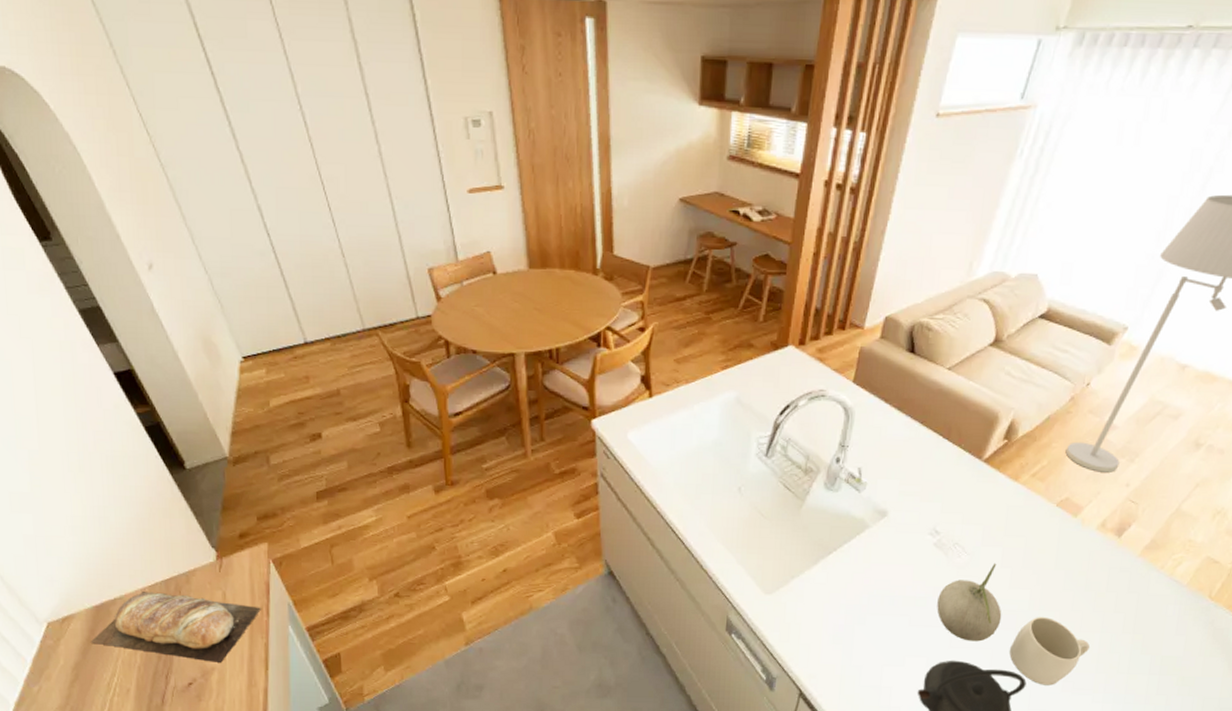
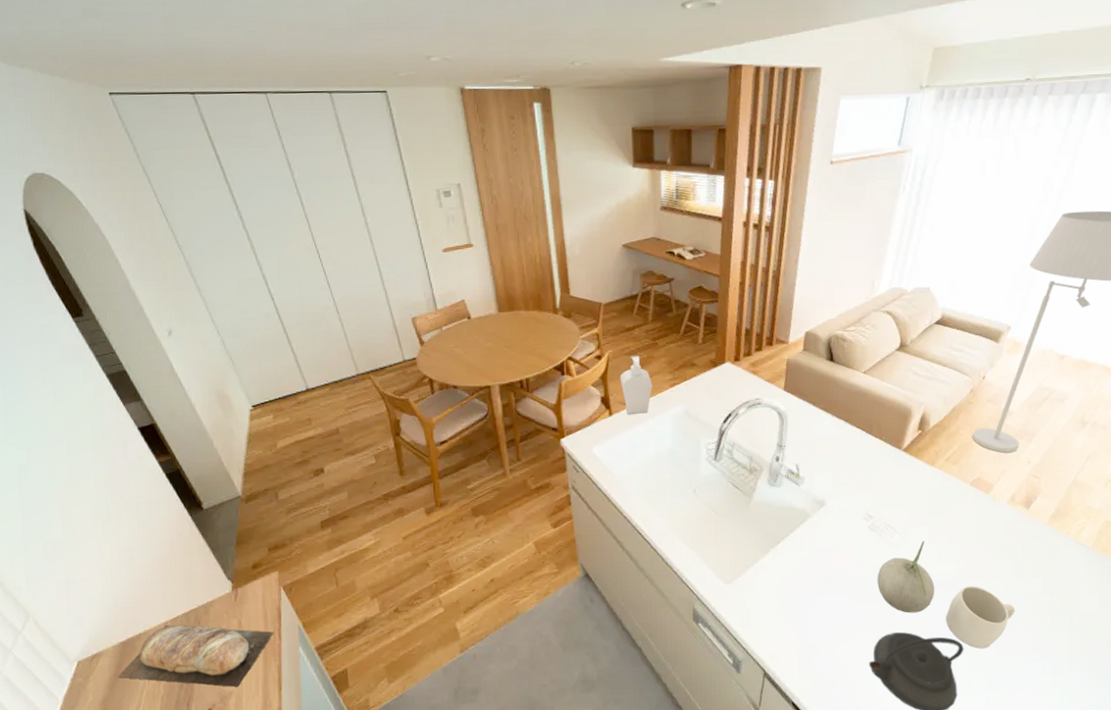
soap bottle: none [664,330,702,398] -> present [620,355,653,414]

